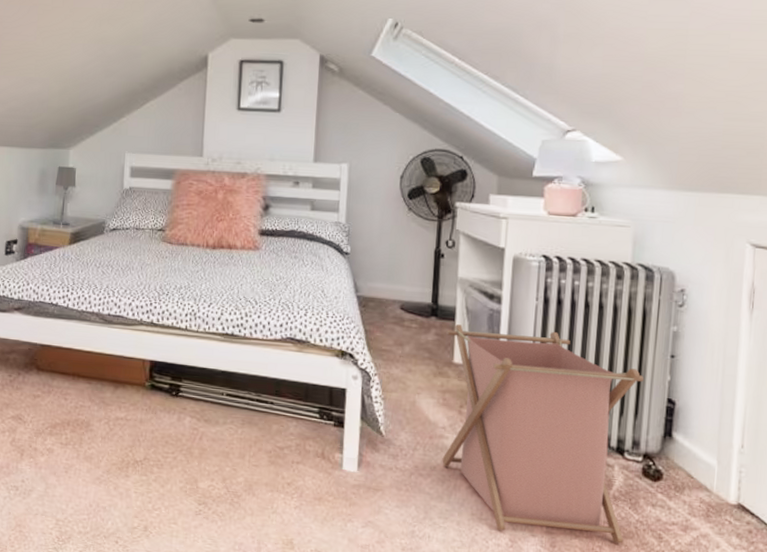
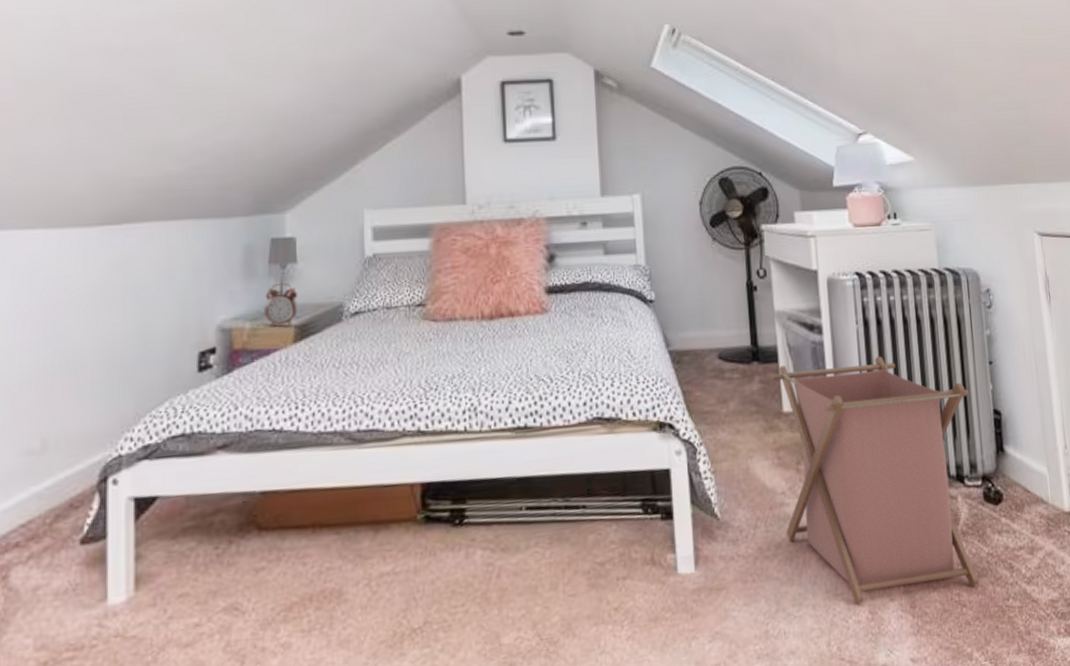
alarm clock: none [50,200,74,232] -> present [264,283,299,327]

